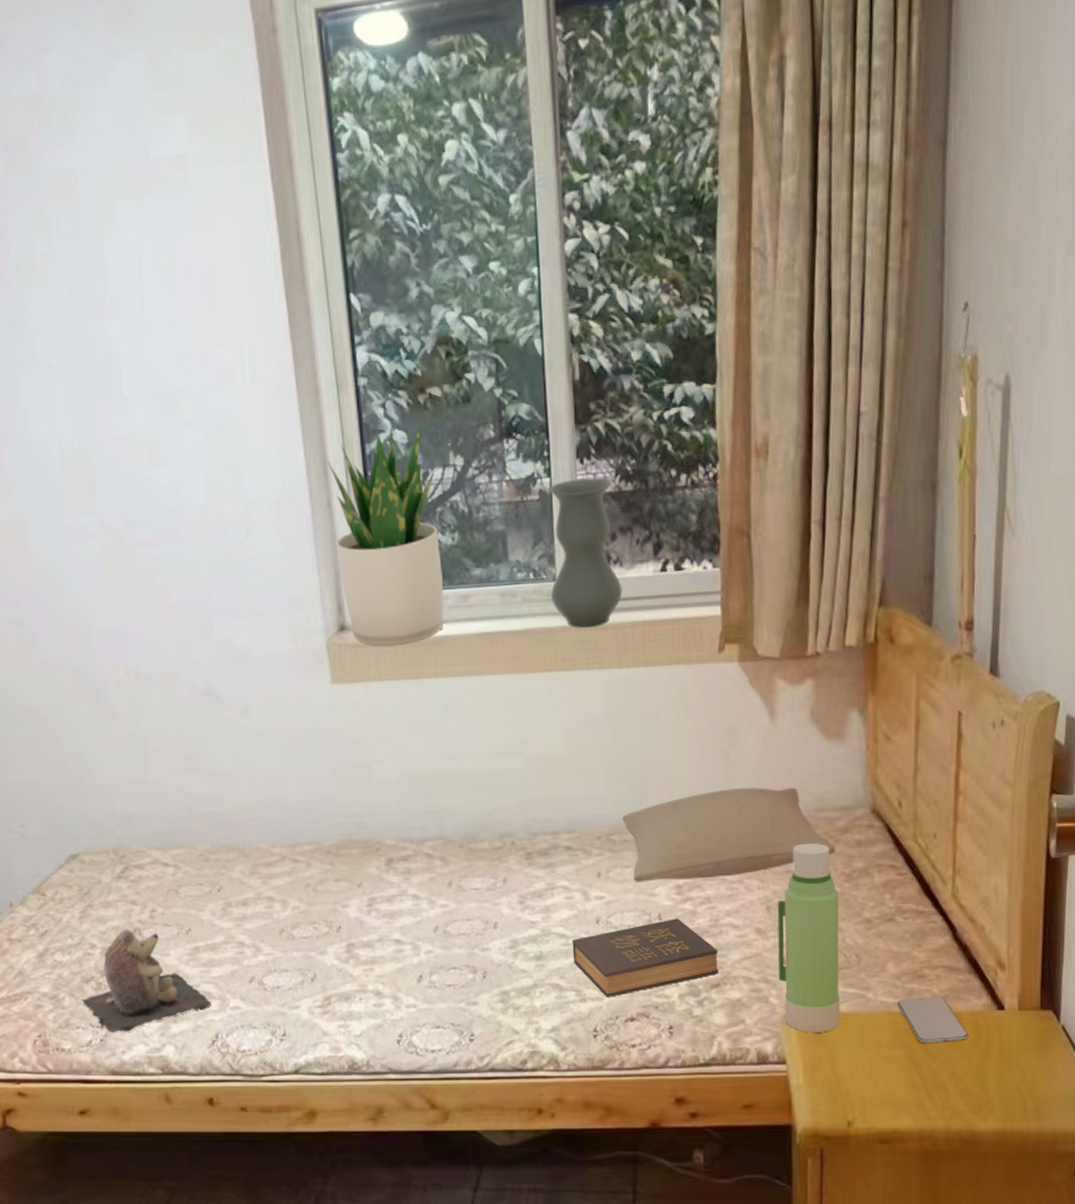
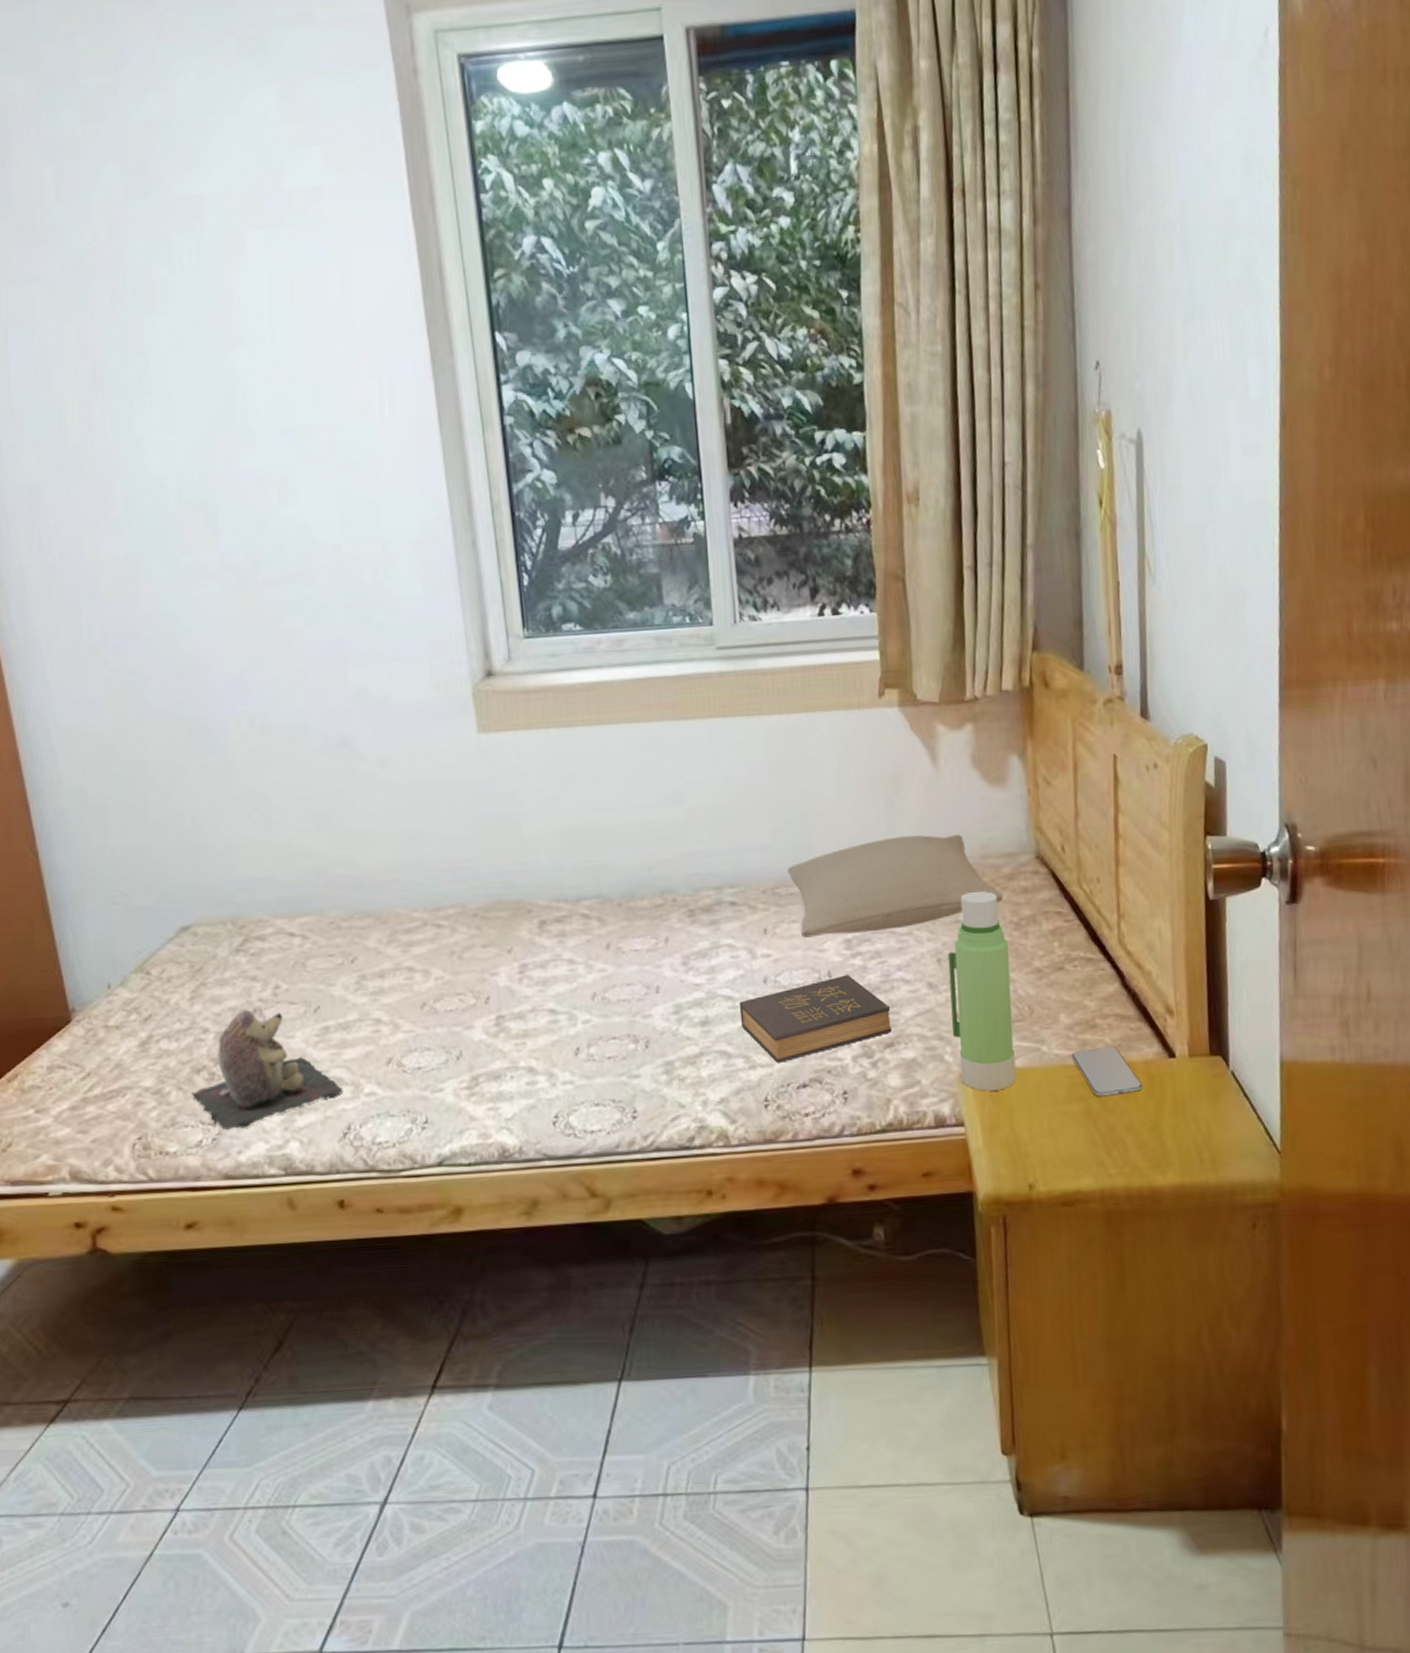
planter: present [327,421,445,647] -> none [471,461,598,694]
vase: present [548,477,623,629] -> none [703,521,781,674]

